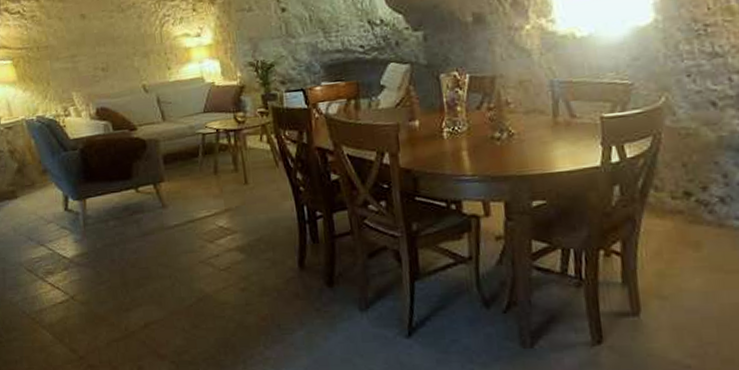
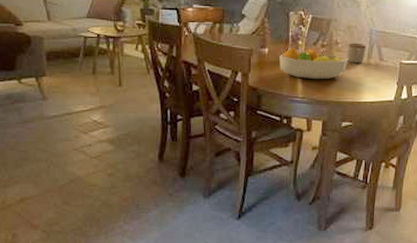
fruit bowl: none [434,114,527,152] -> present [279,47,348,80]
mug: none [522,99,549,126] -> present [346,43,366,63]

